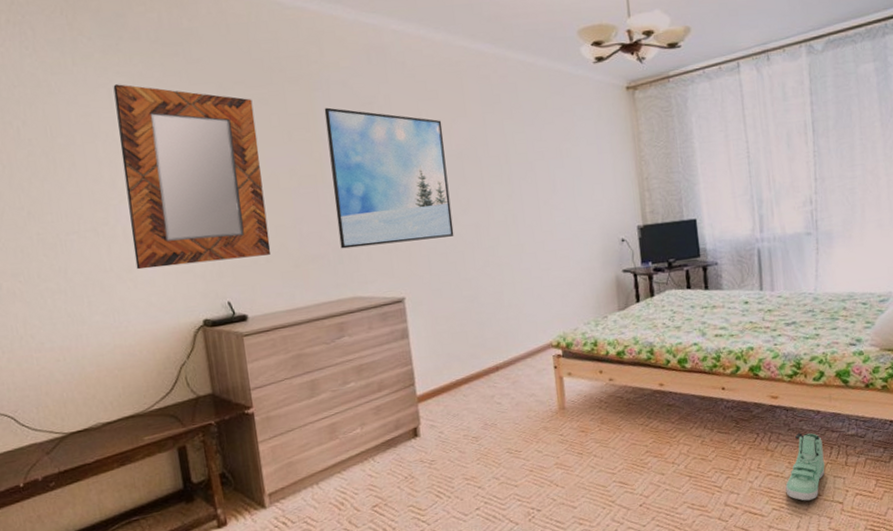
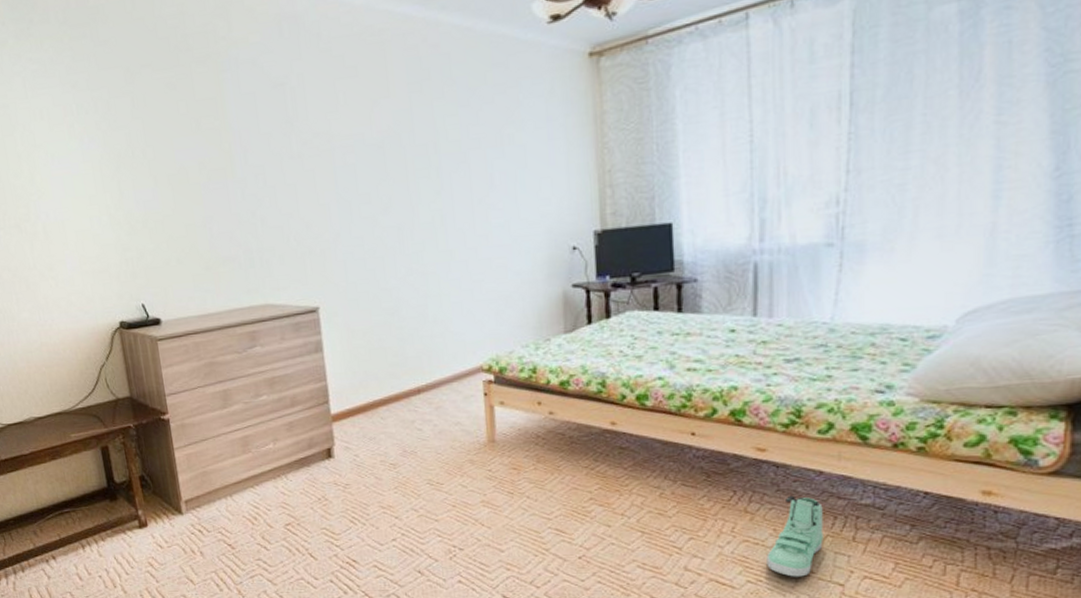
home mirror: present [113,84,271,270] -> none [27,72,182,268]
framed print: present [324,107,454,249] -> none [233,91,374,251]

